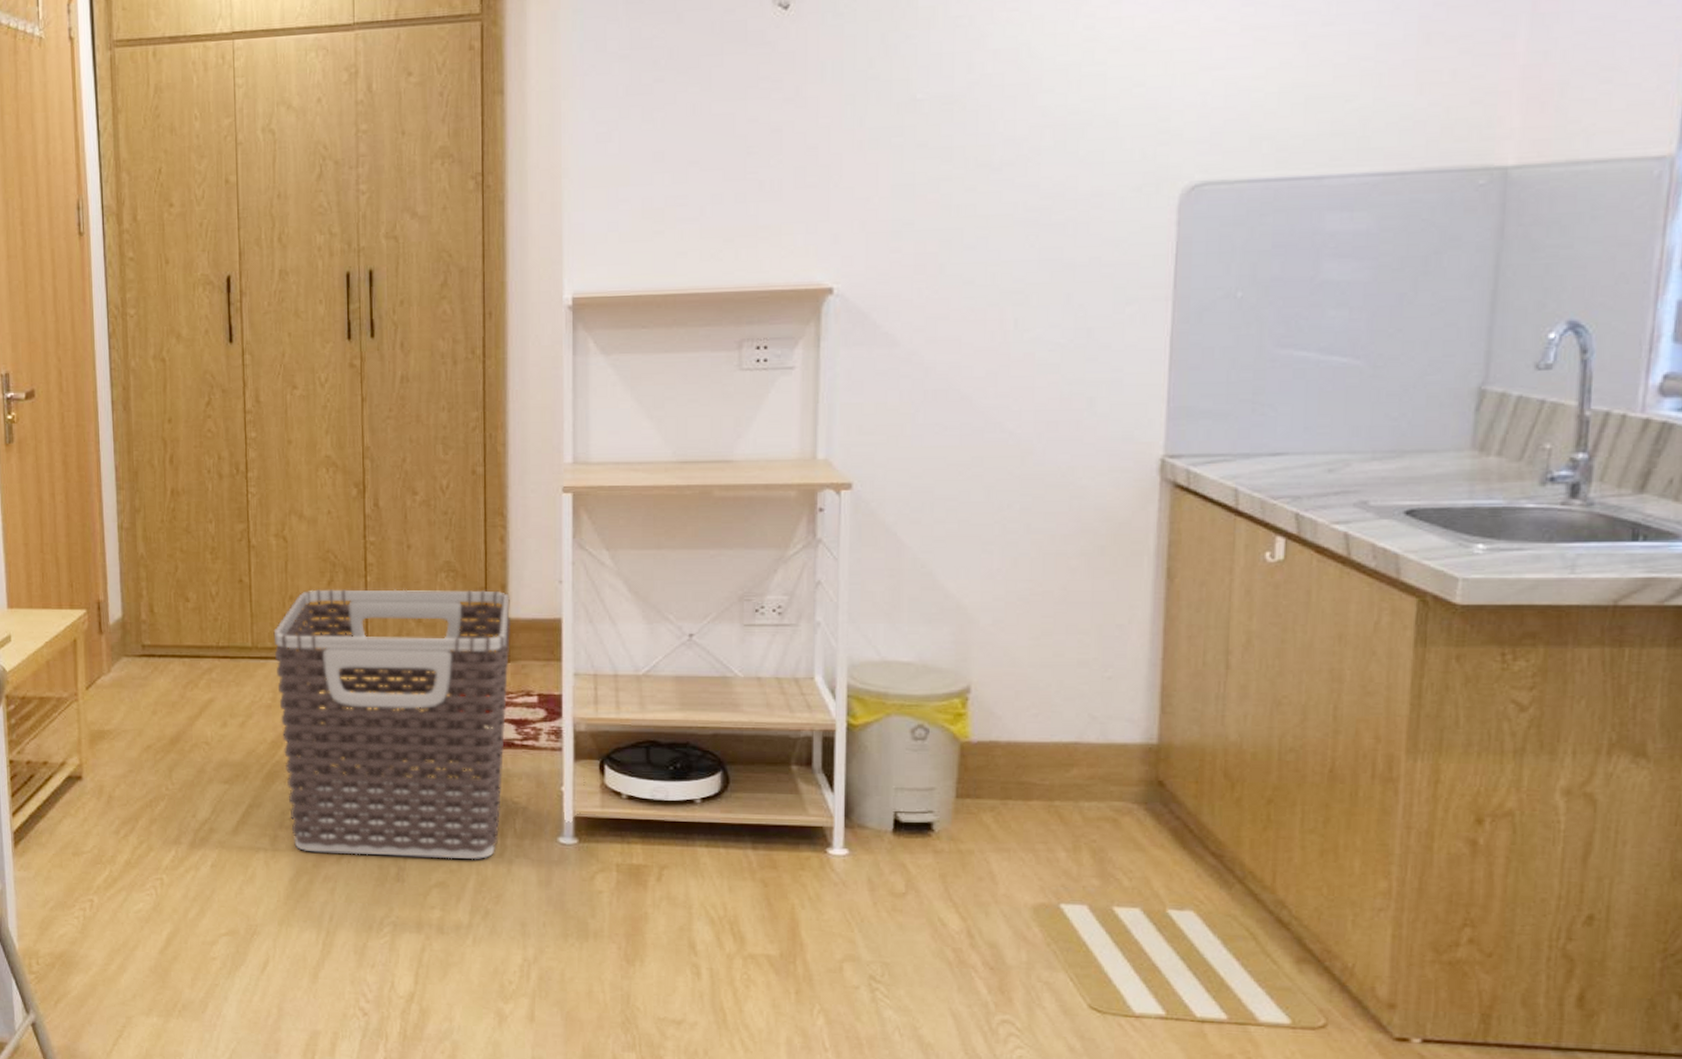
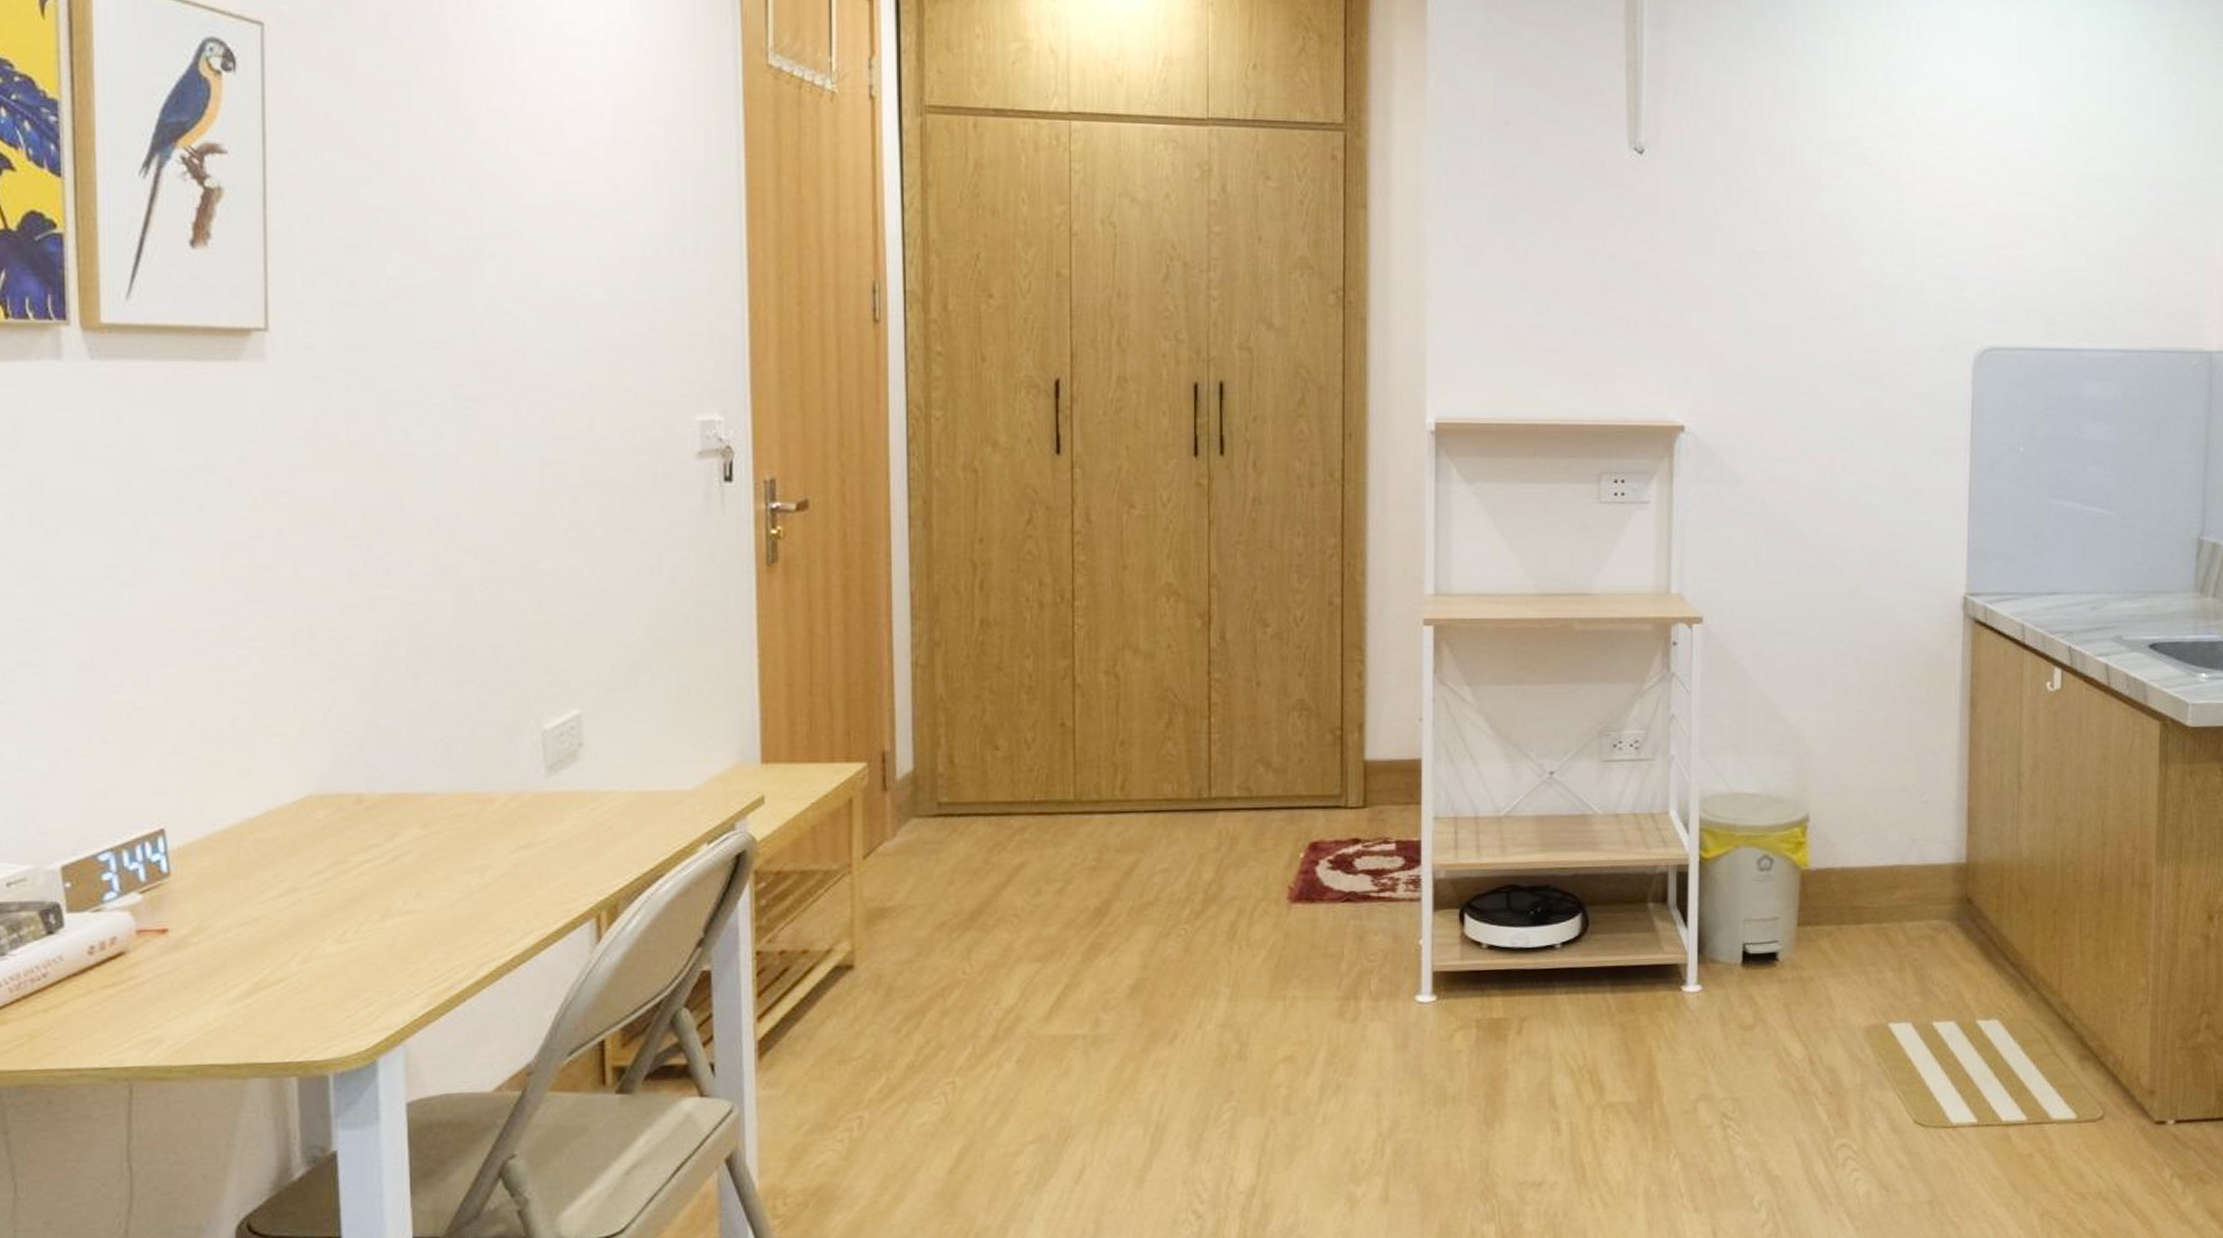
clothes hamper: present [273,589,512,860] -> none [1100,730,1369,1035]

